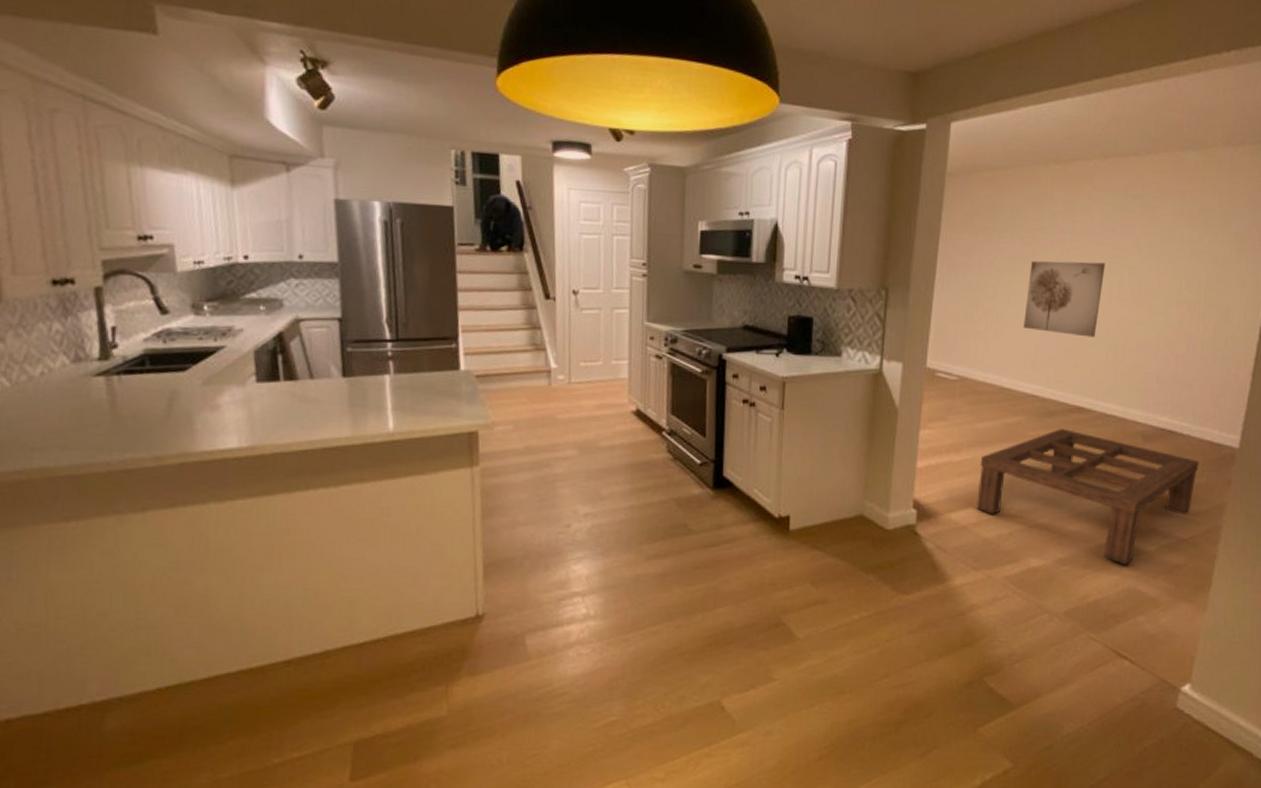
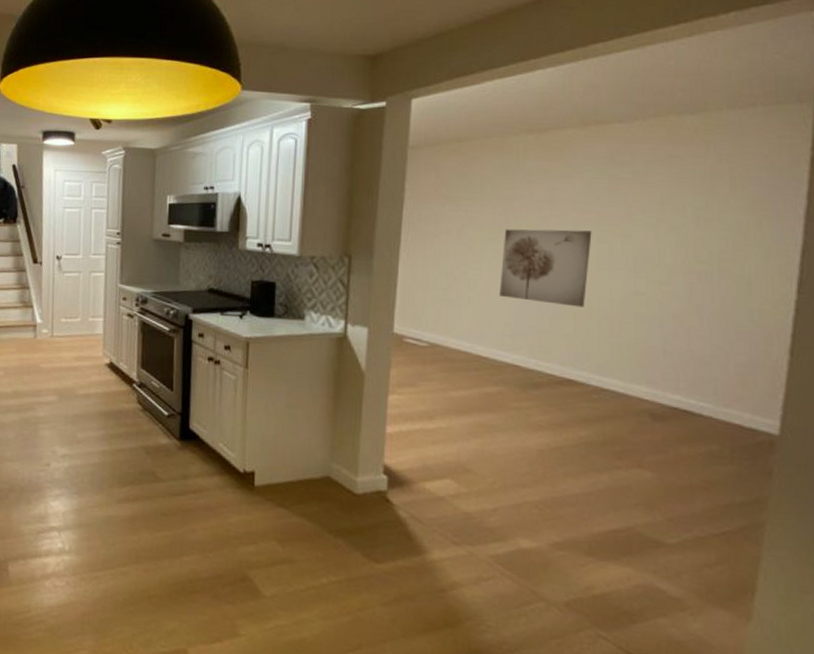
coffee table: present [976,428,1199,565] -> none [454,400,727,557]

